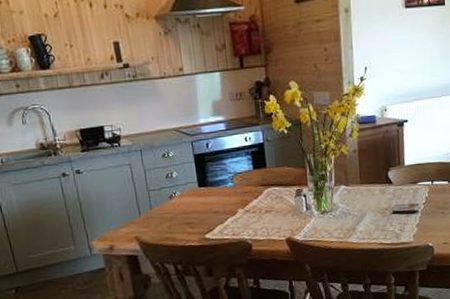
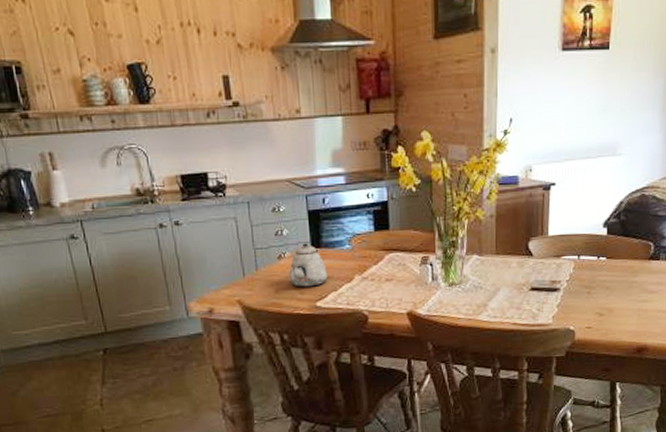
teapot: none [179,183,214,223] -> present [289,243,328,288]

